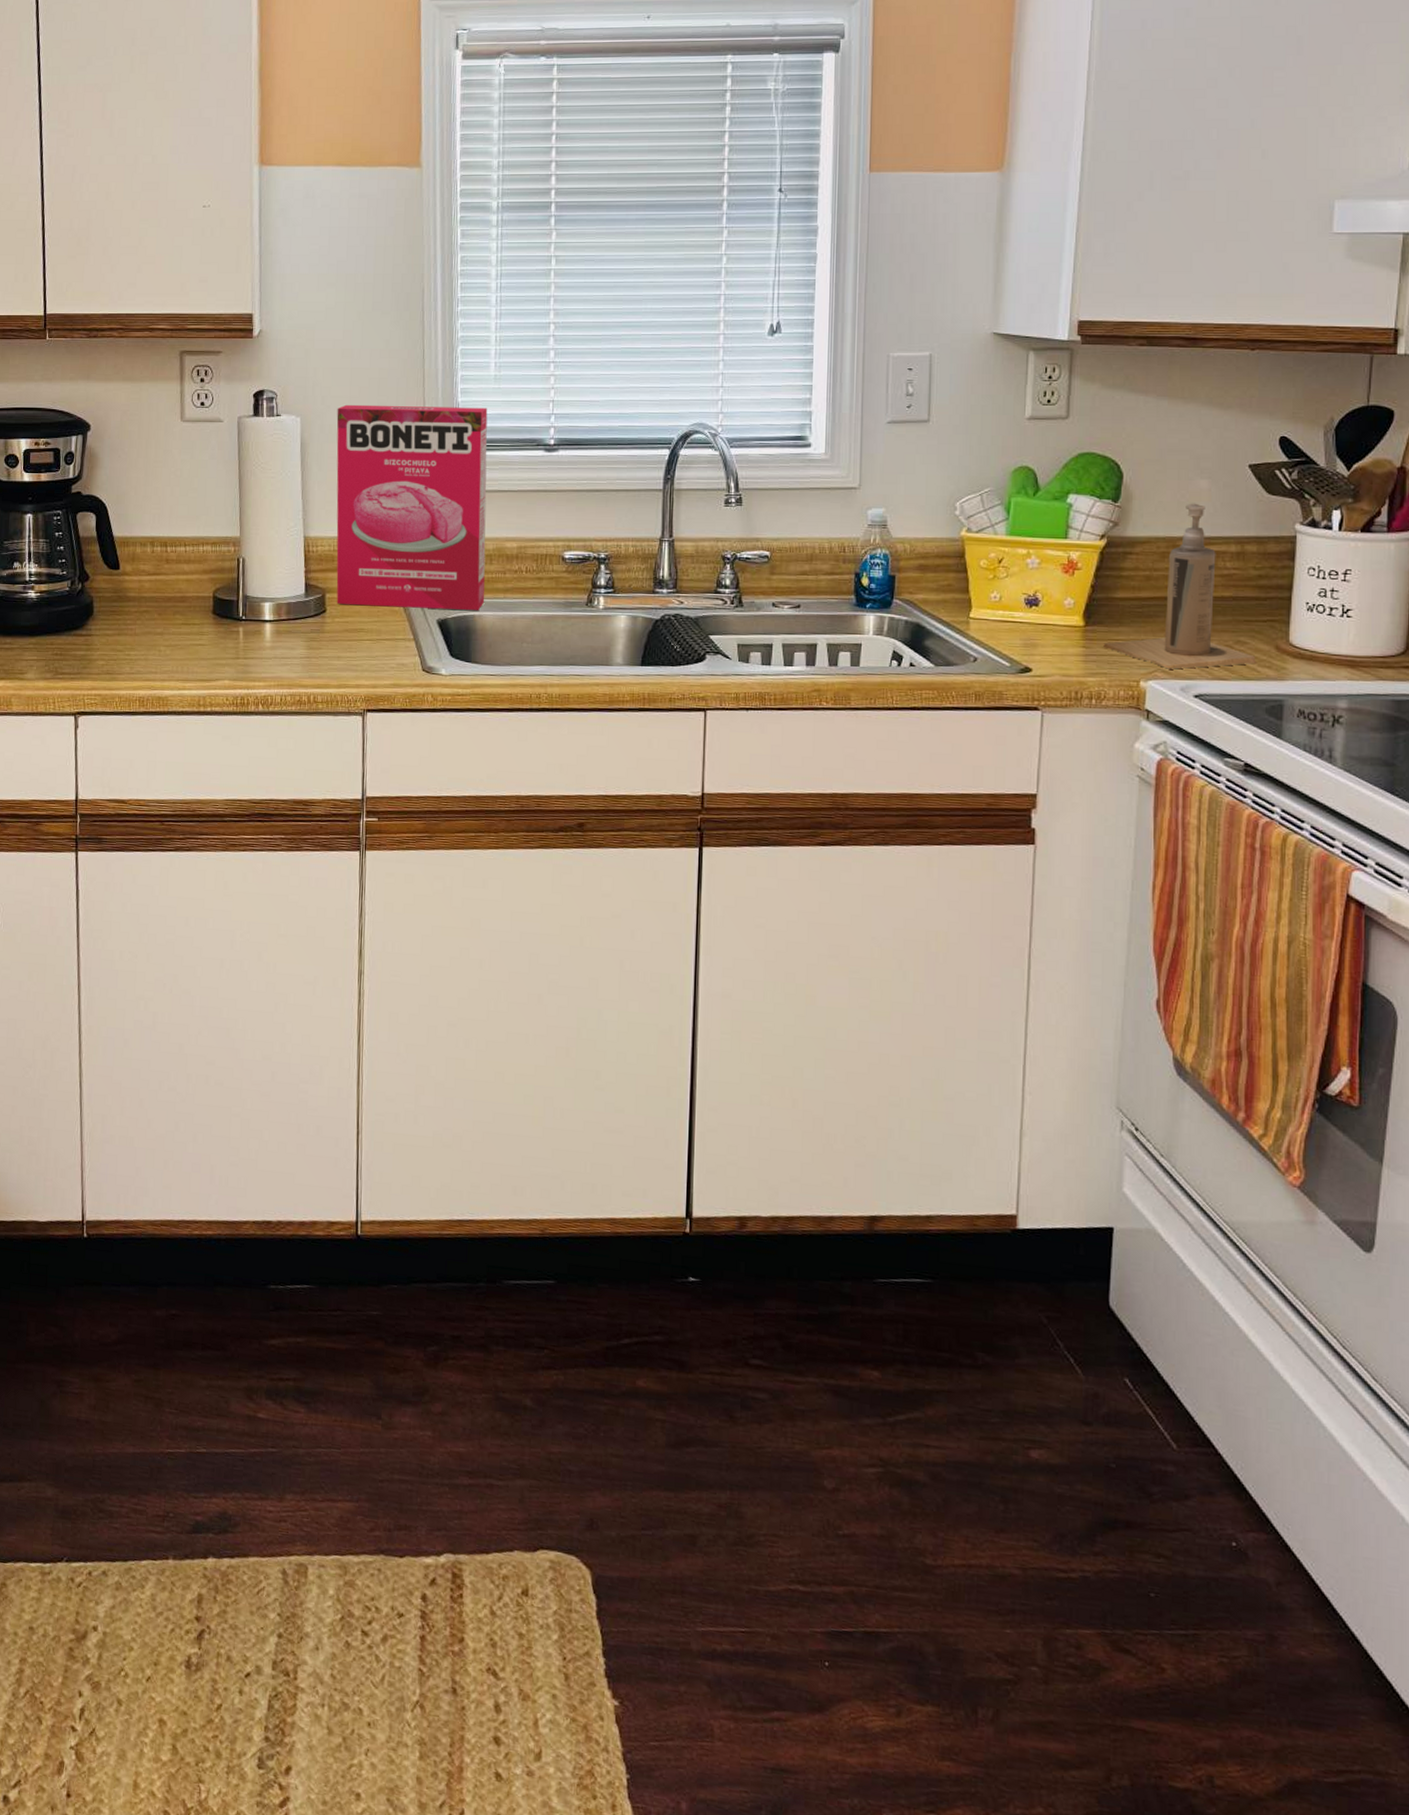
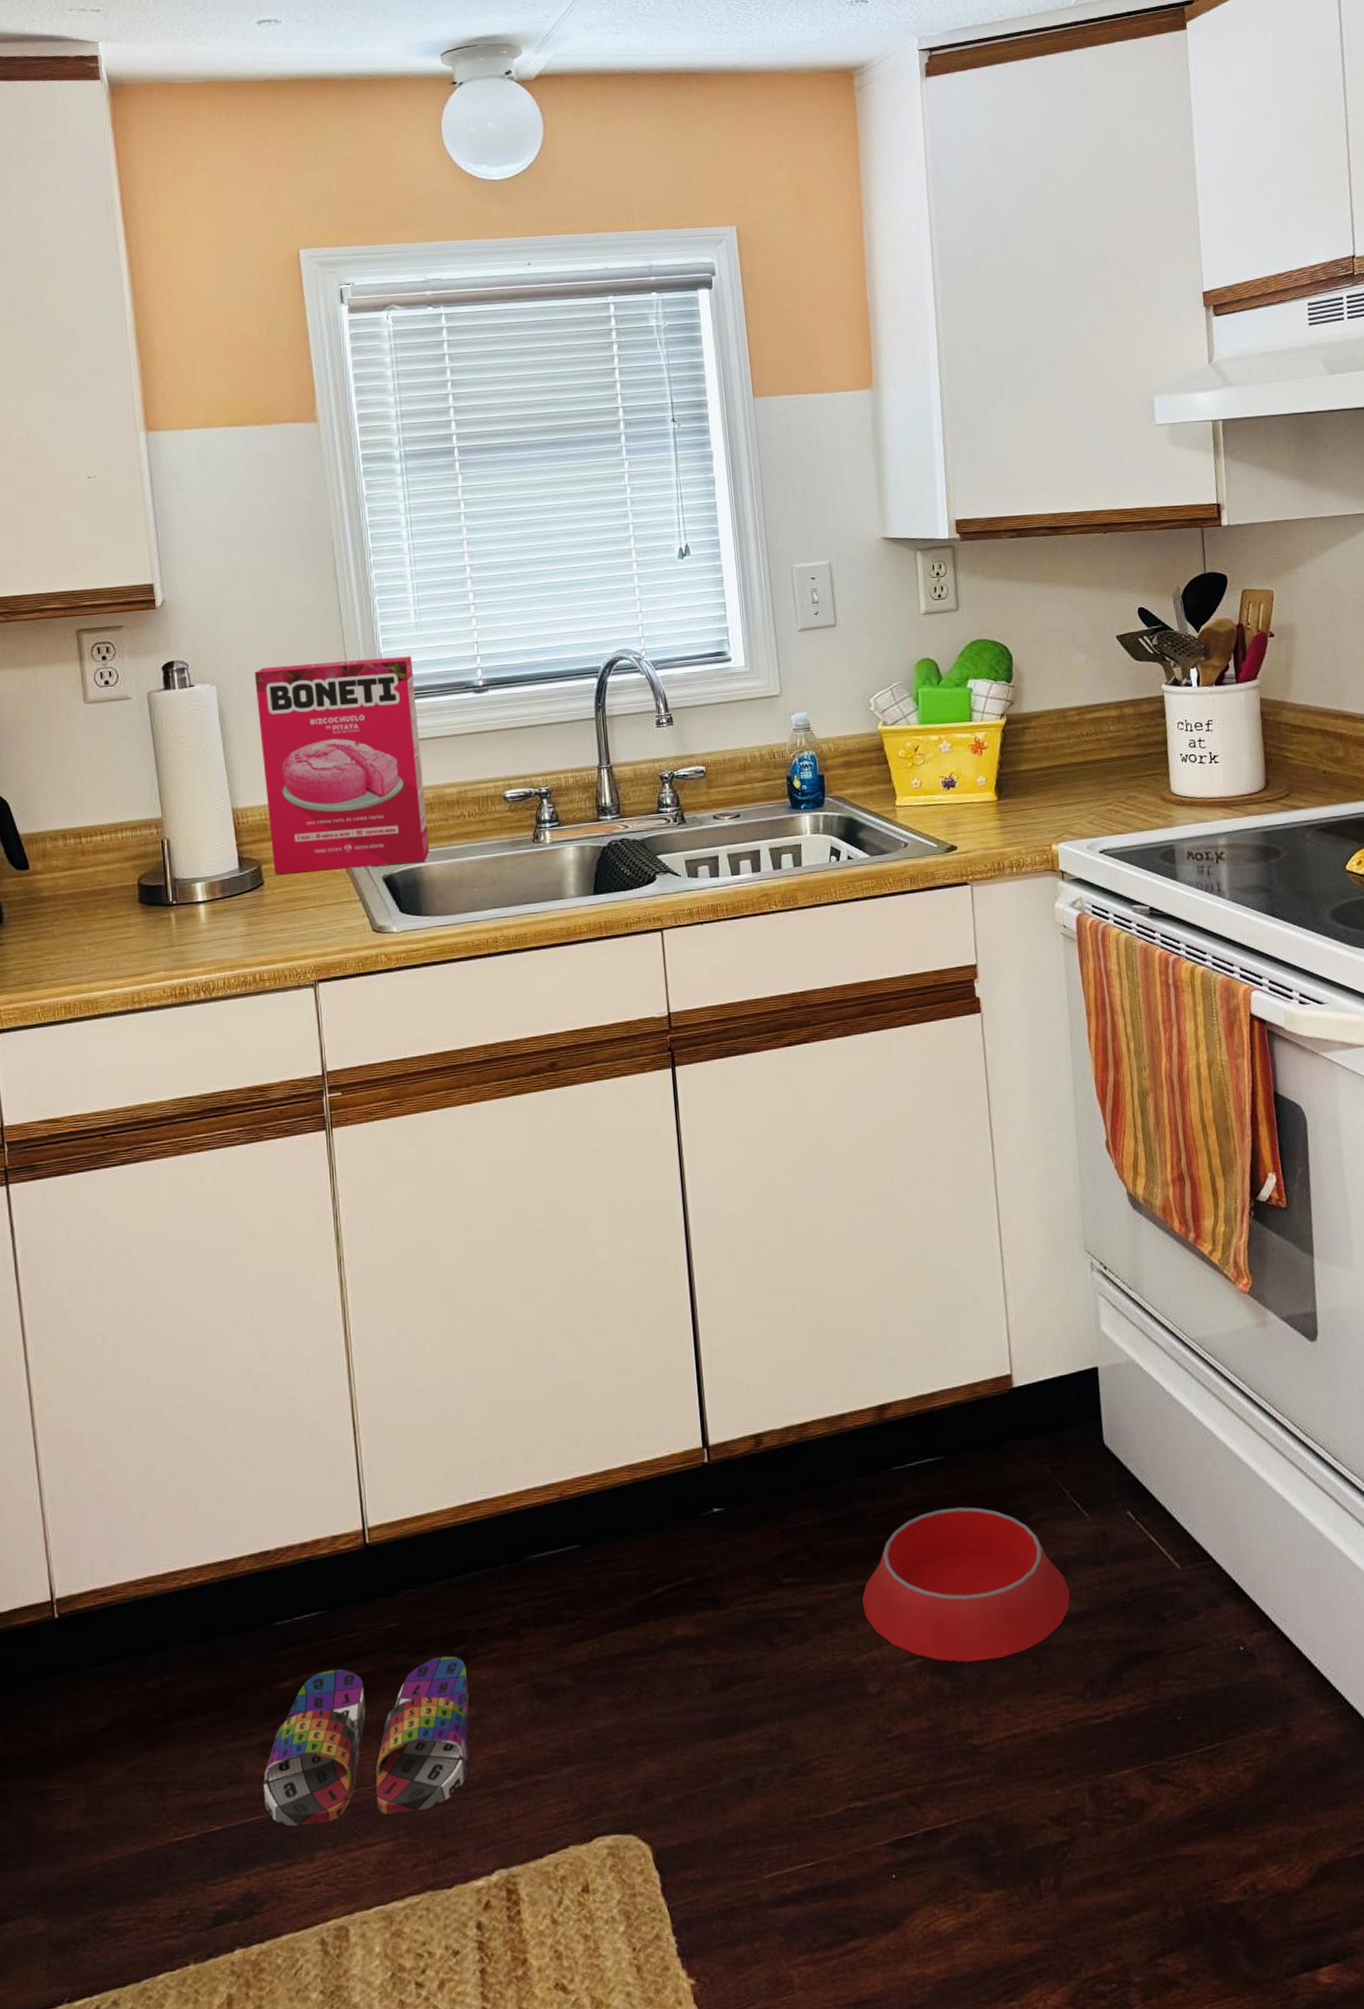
slippers: none [246,1338,437,1483] -> present [263,1656,470,1827]
pet bowl: none [828,1330,1050,1489] -> present [861,1507,1070,1662]
soap dispenser: present [1103,503,1256,670] -> none [1016,675,1147,831]

